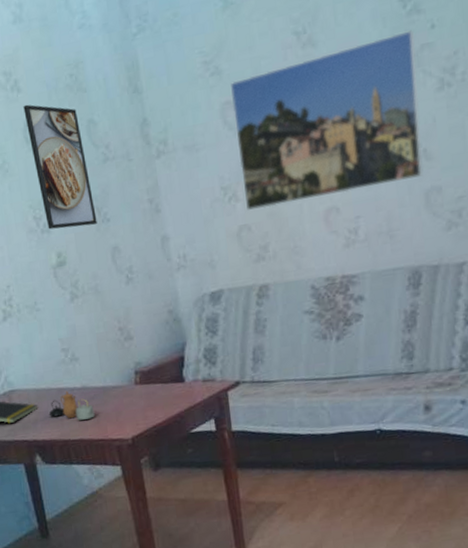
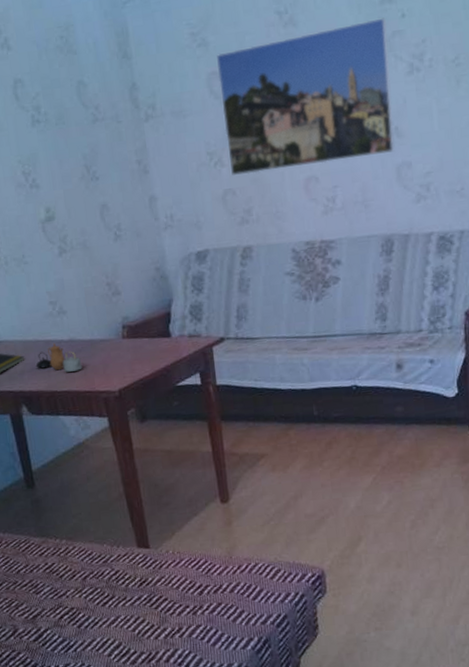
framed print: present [23,104,97,230] -> none [13,62,86,185]

